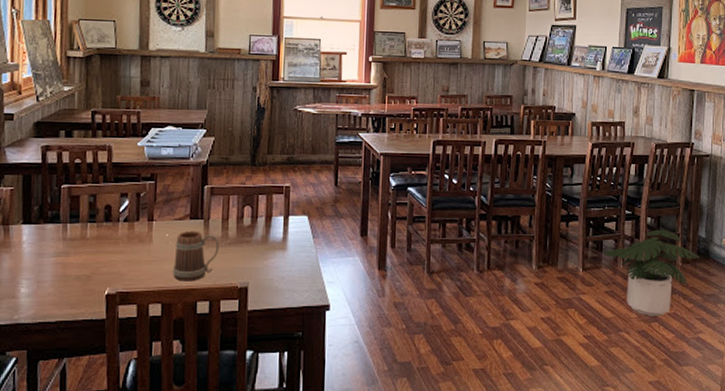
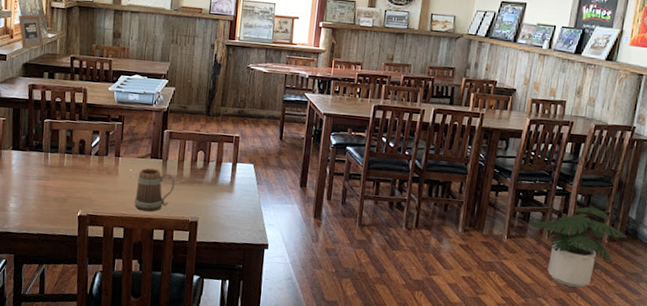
picture frame: none [27,65,60,106] -> present [18,14,44,49]

